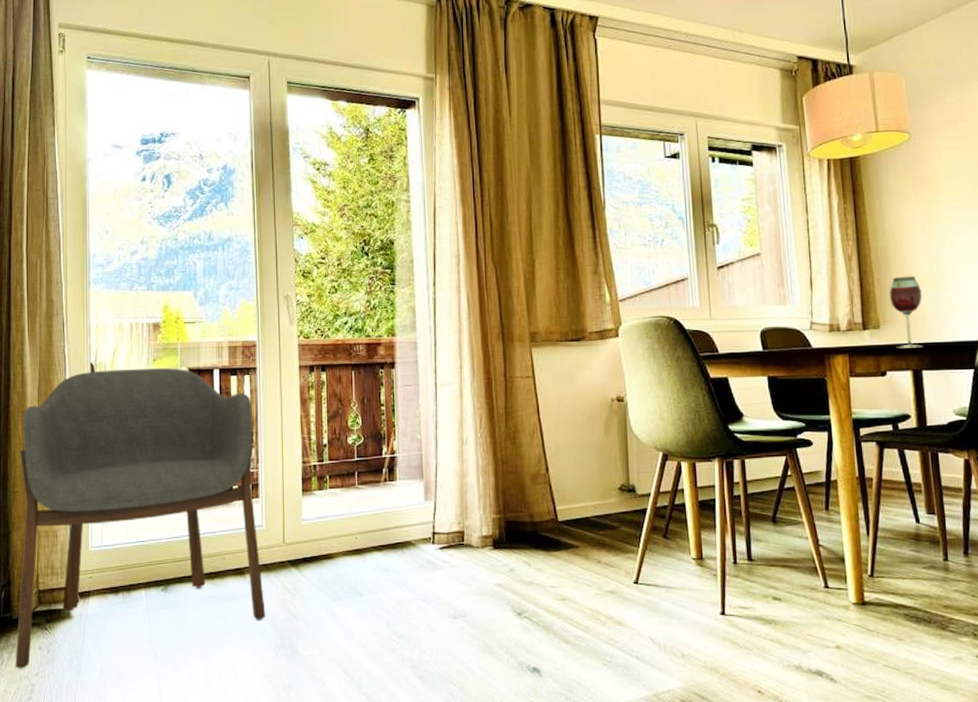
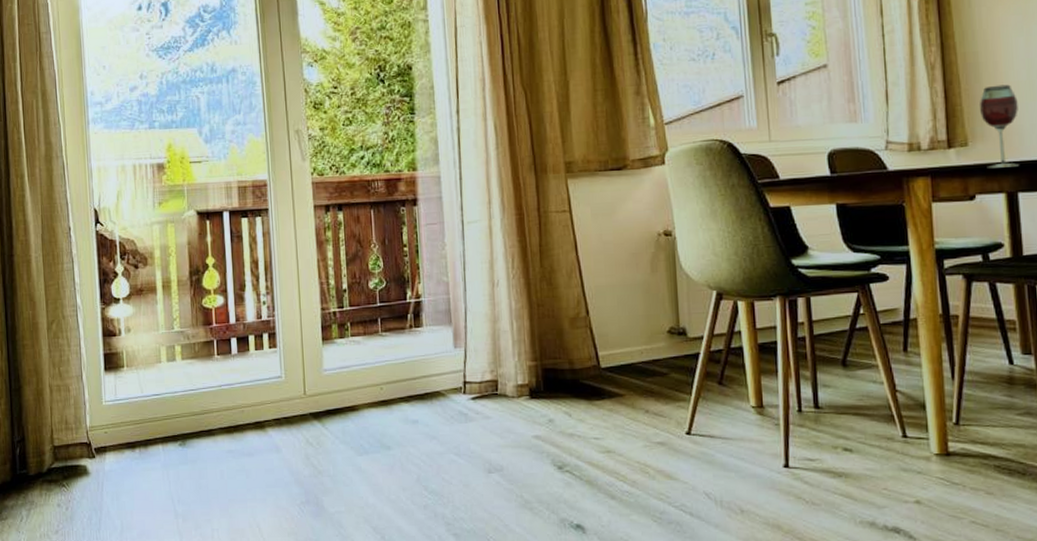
armchair: present [15,368,266,669] -> none [26,211,289,526]

